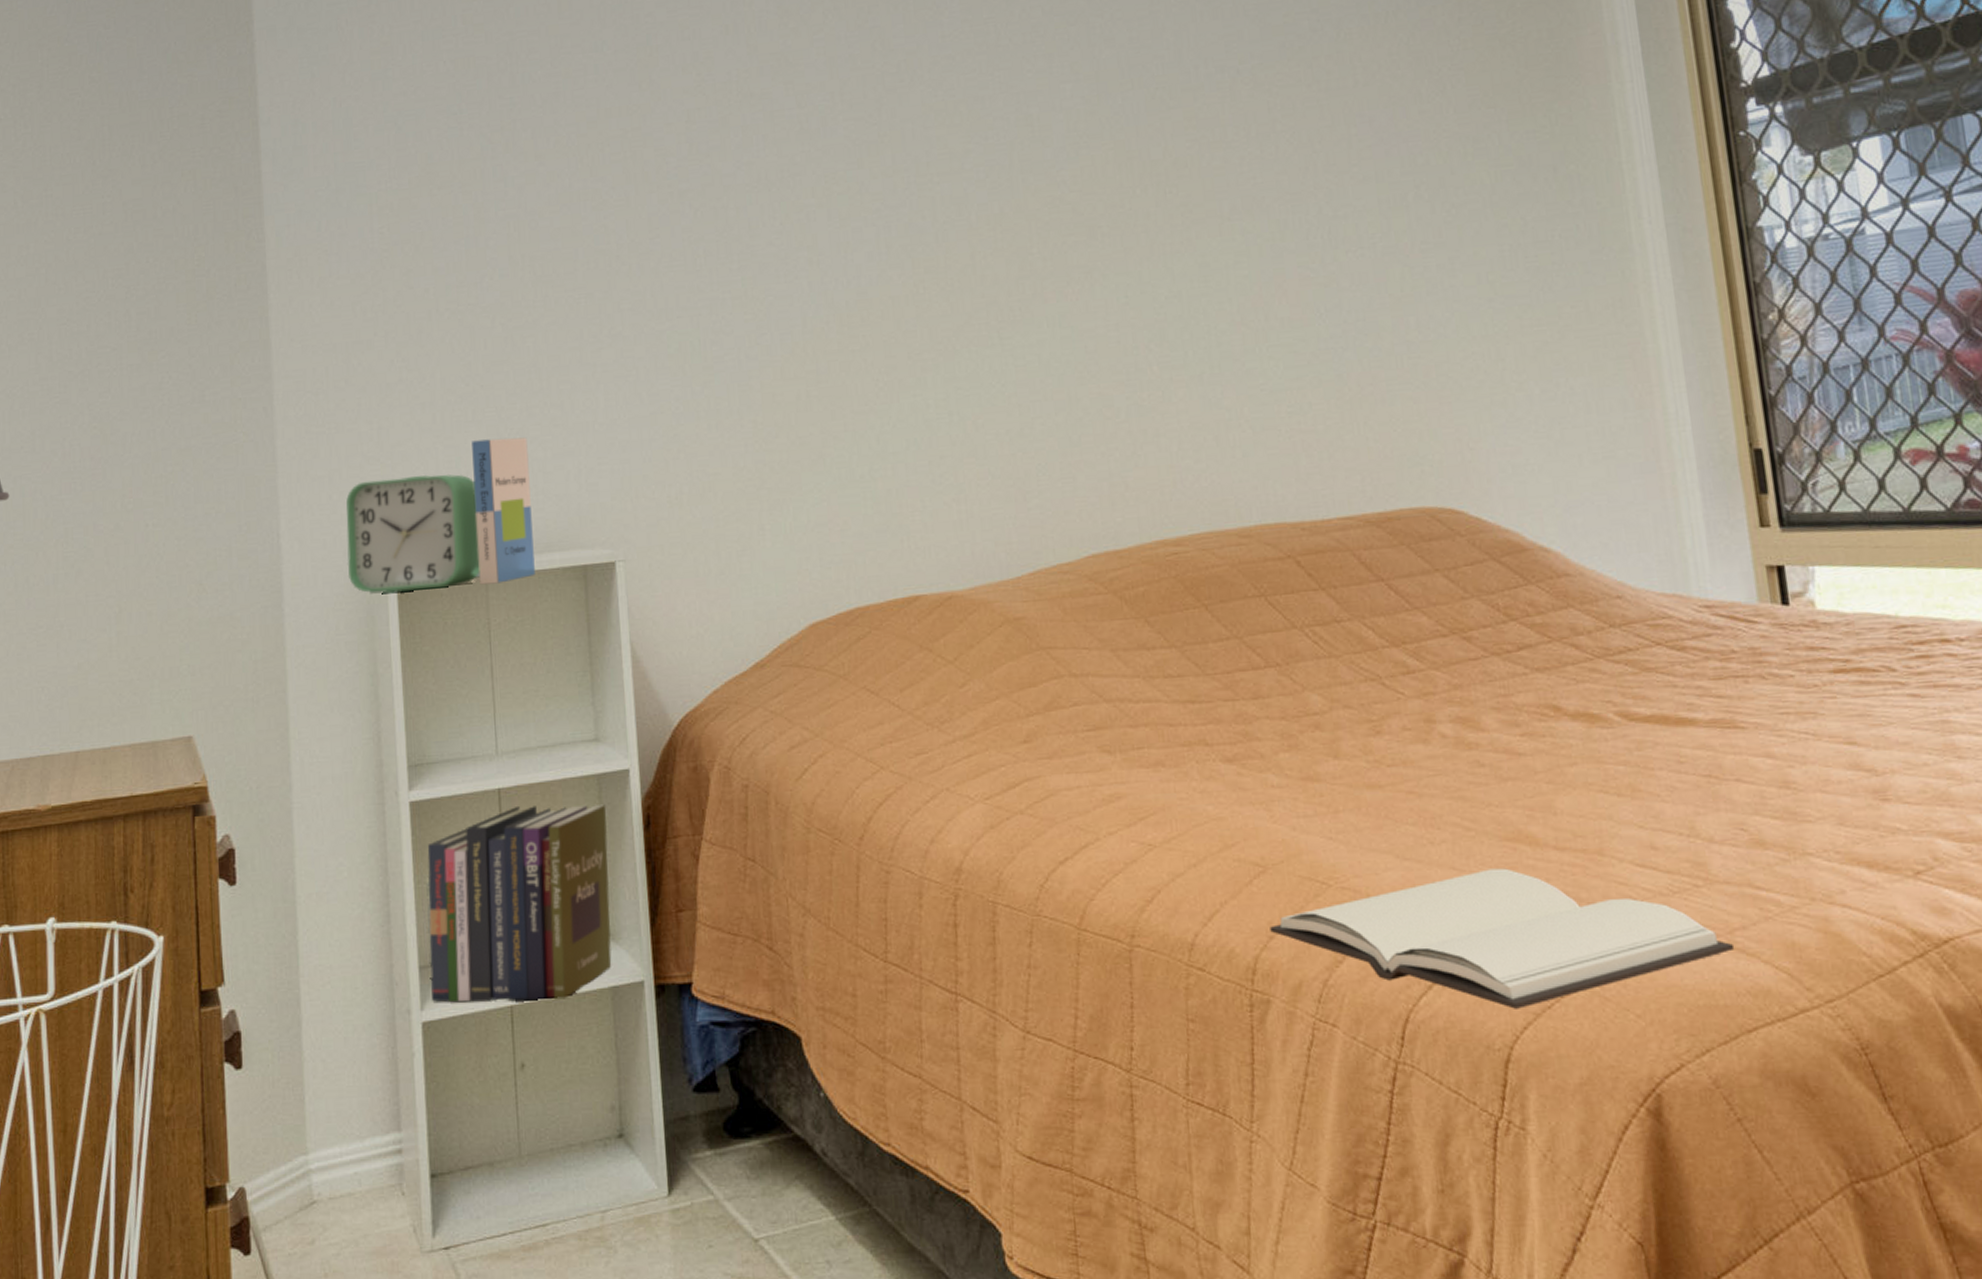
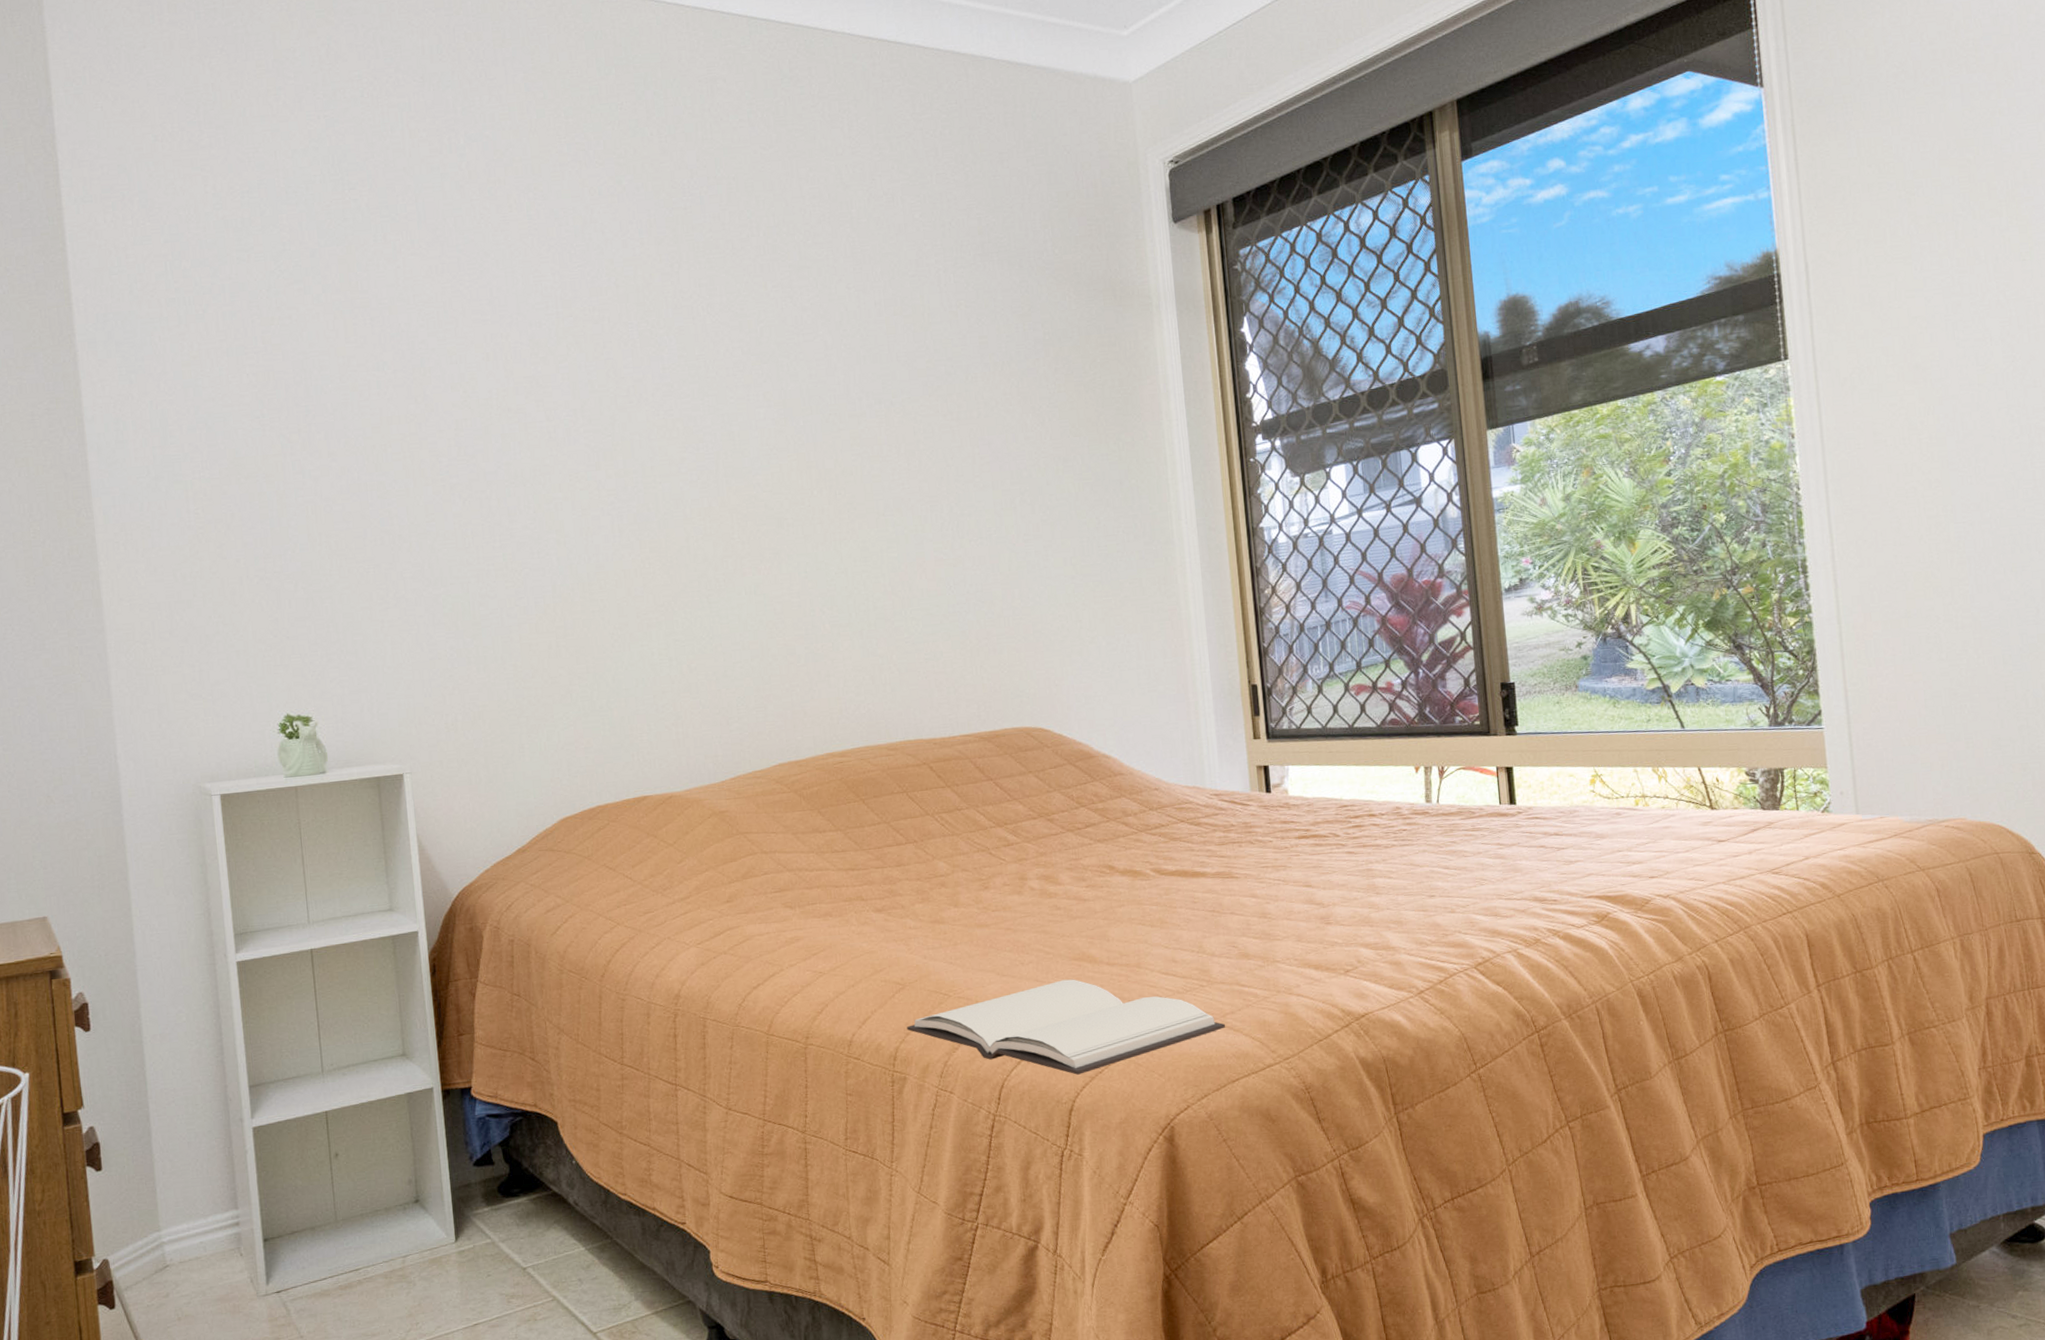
alarm clock: present [346,474,480,594] -> none [174,707,291,802]
books: present [427,804,612,1002] -> none [253,958,407,1111]
book: present [472,437,535,585] -> none [280,678,337,793]

